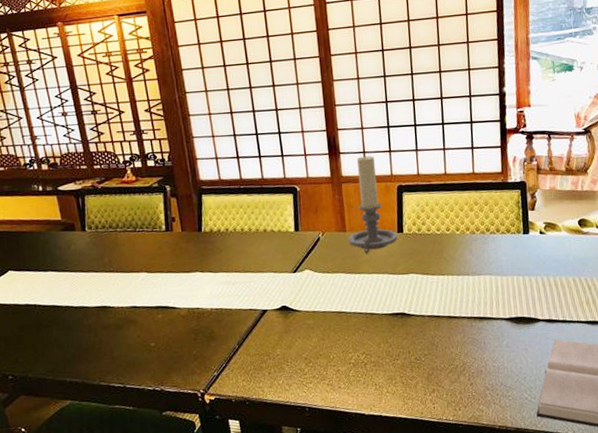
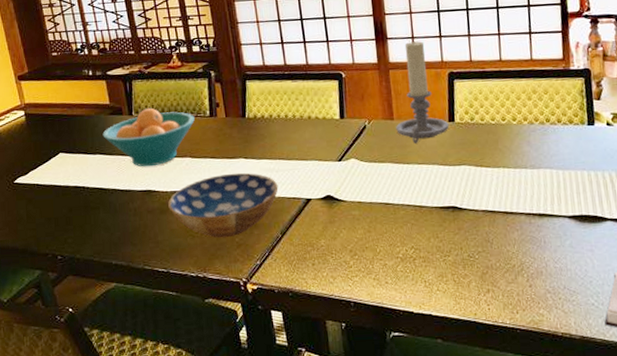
fruit bowl: none [54,223,150,283] -> present [102,108,195,167]
bowl: none [124,286,235,352] -> present [168,173,278,238]

